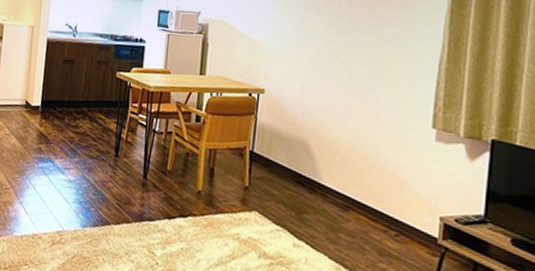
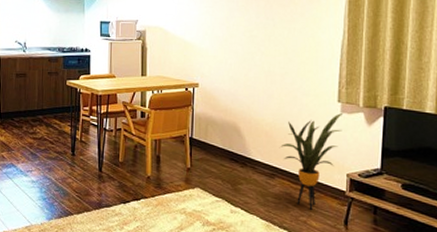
house plant: none [358,142,439,256] -> present [280,113,344,210]

